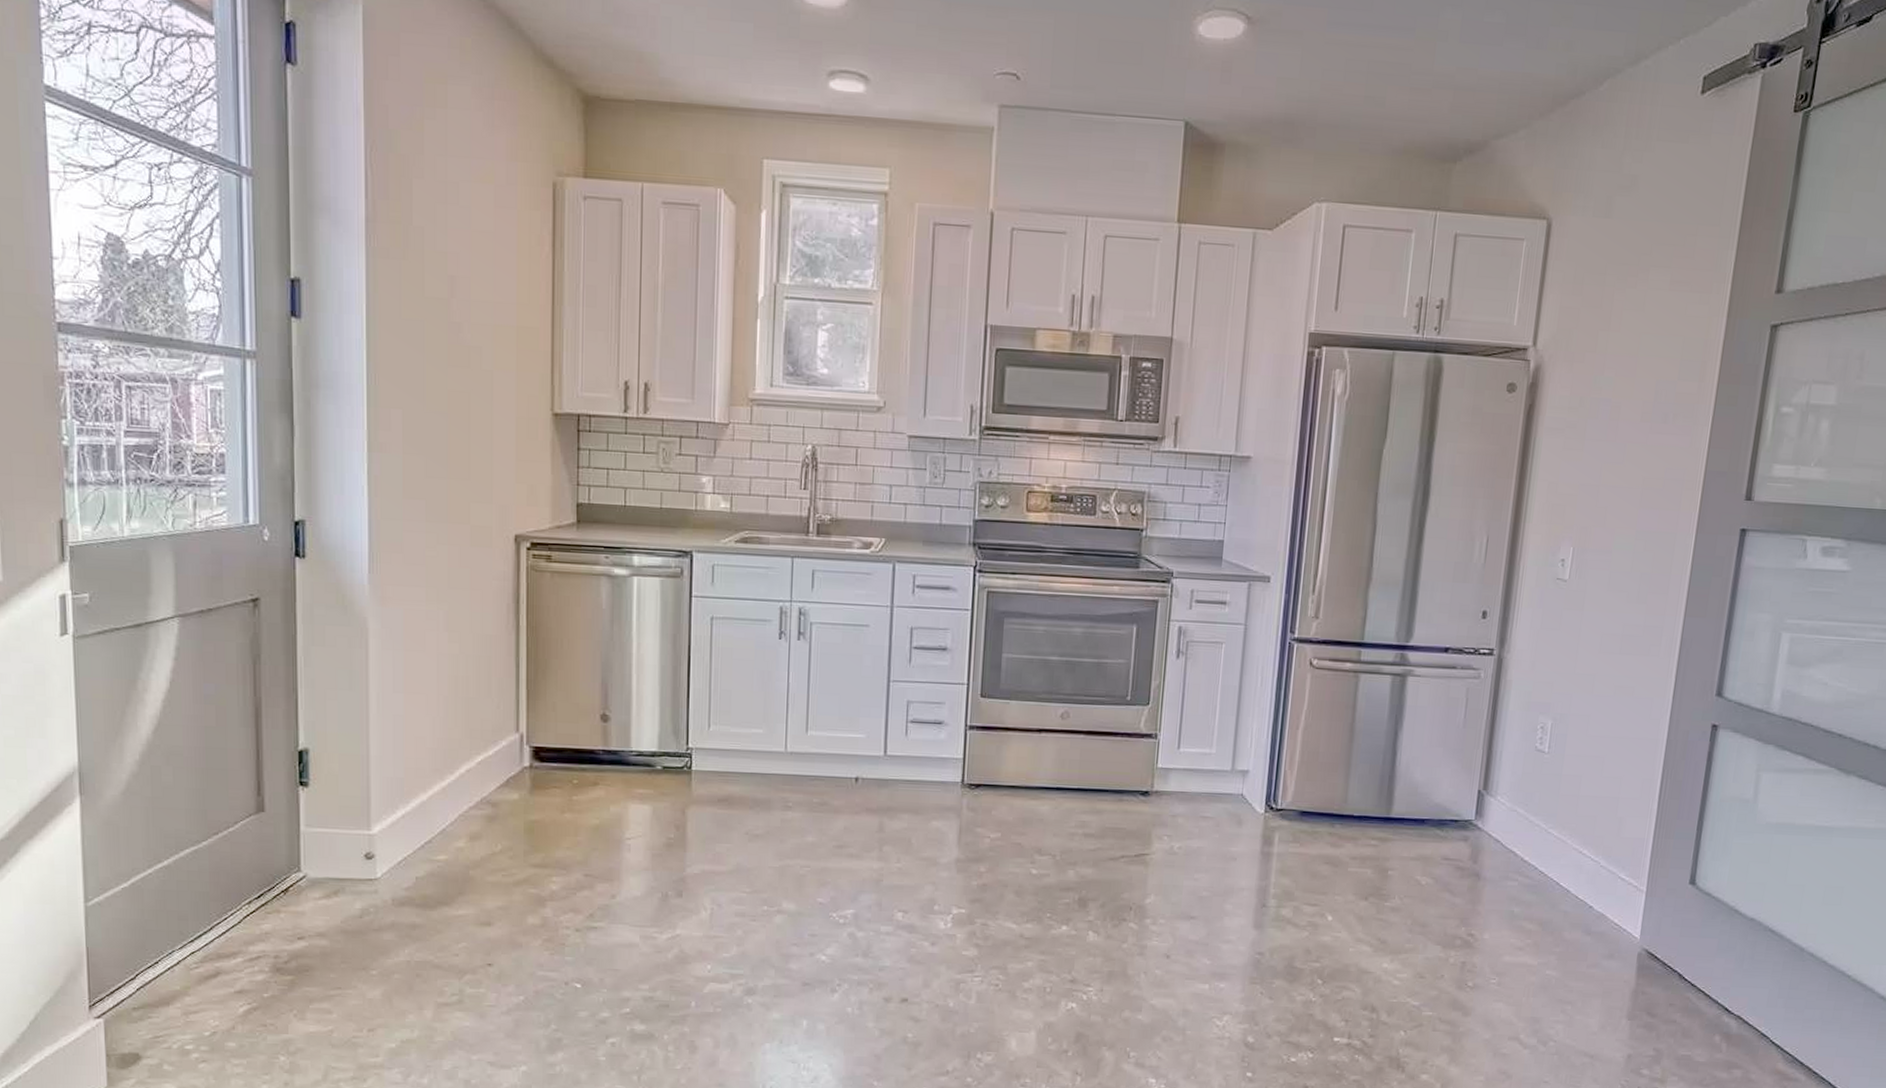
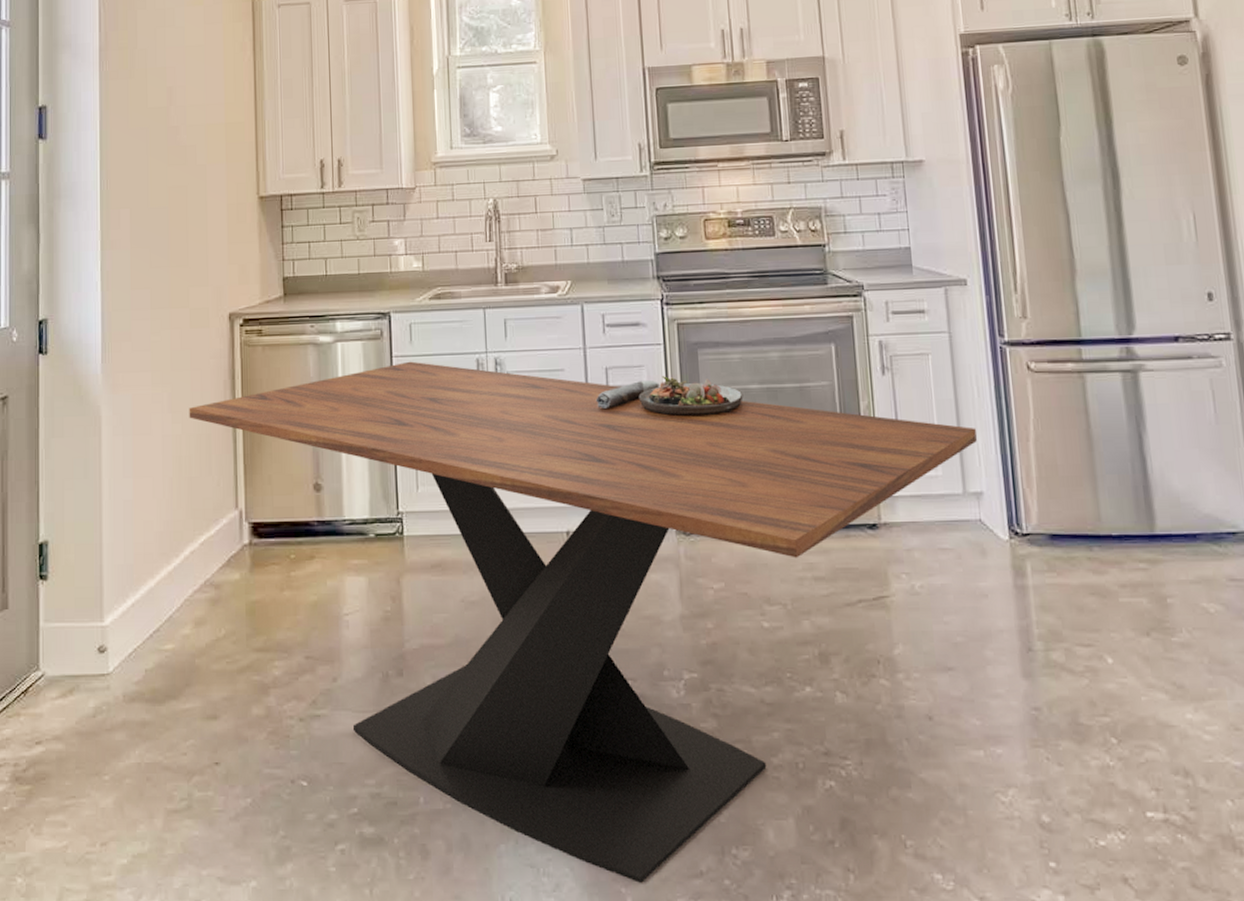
dining table: none [467,602,1253,1079] -> present [189,361,977,884]
food plate: none [897,641,1043,682] -> present [595,376,743,417]

